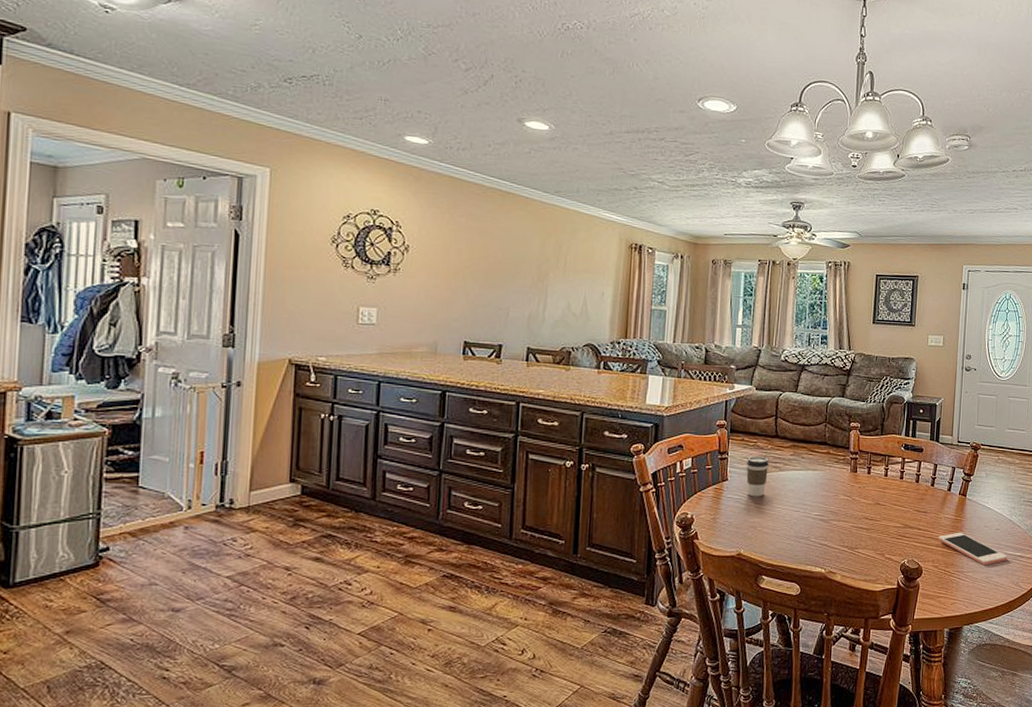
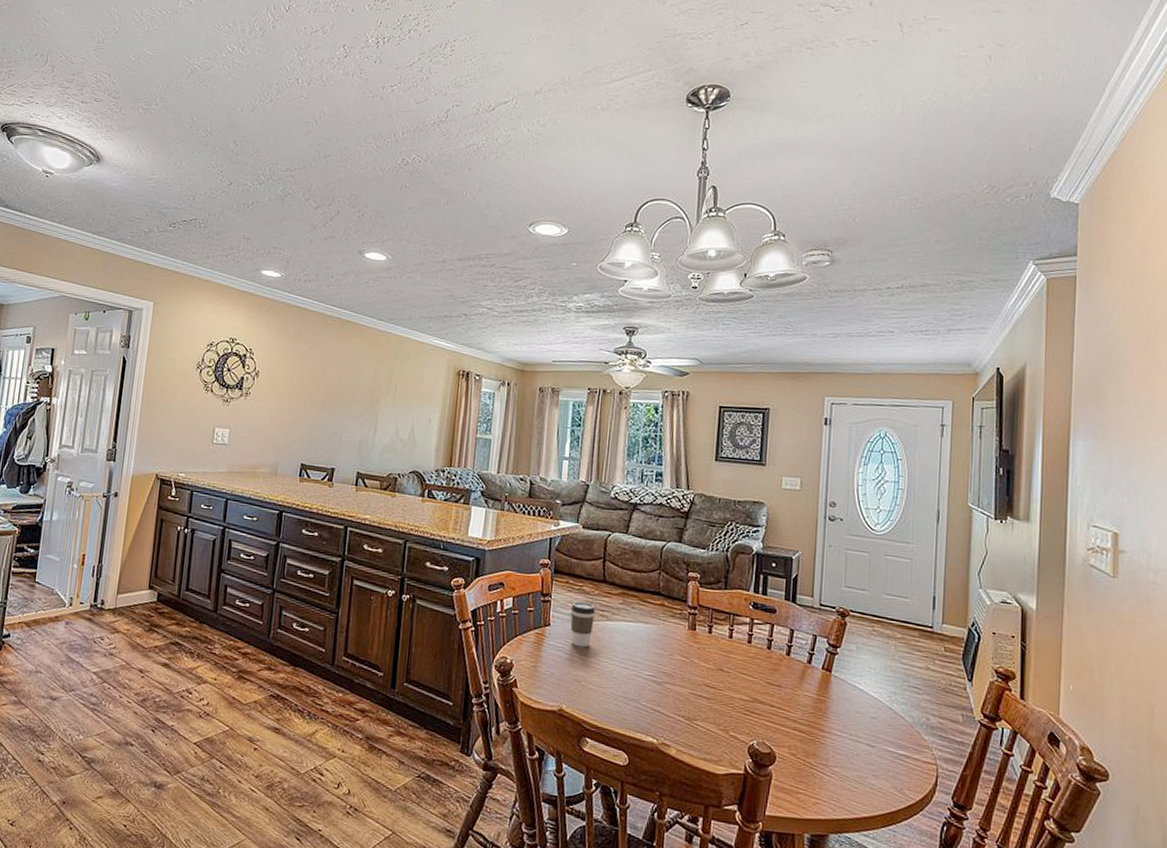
cell phone: present [938,532,1007,565] -> none [796,715,887,762]

